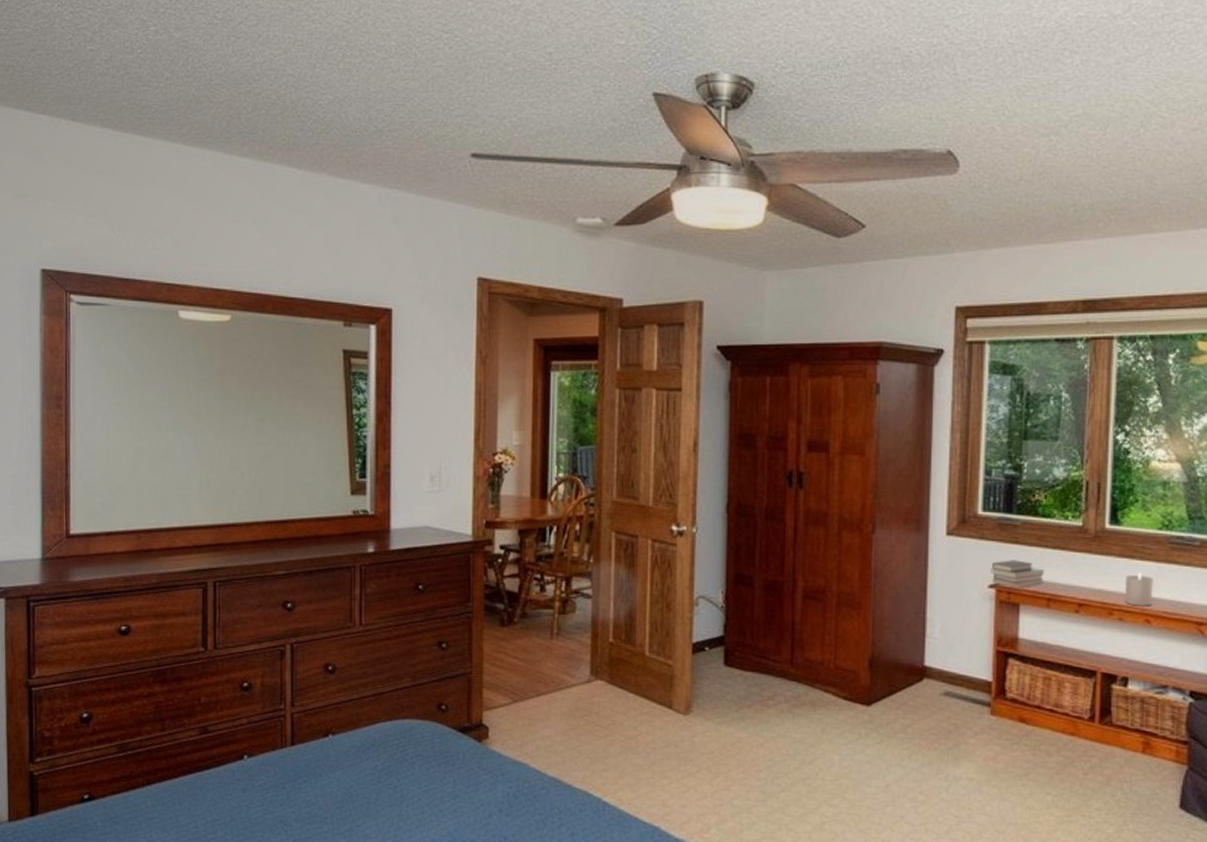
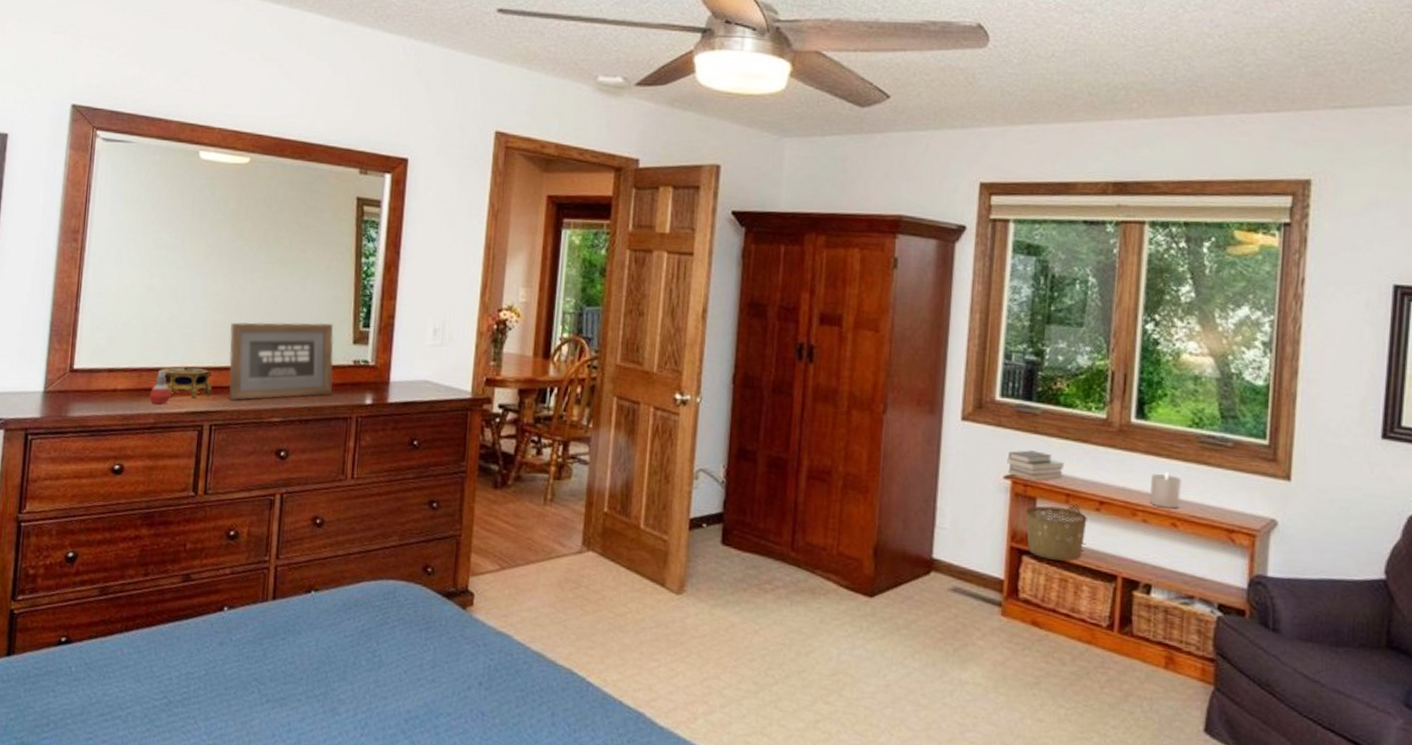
perfume bottle: none [149,531,172,565] -> present [148,370,171,405]
clock: none [156,526,213,557] -> present [156,366,213,399]
picture frame: none [225,475,334,557] -> present [228,322,334,401]
basket: none [1009,608,1067,661] -> present [1025,504,1087,561]

